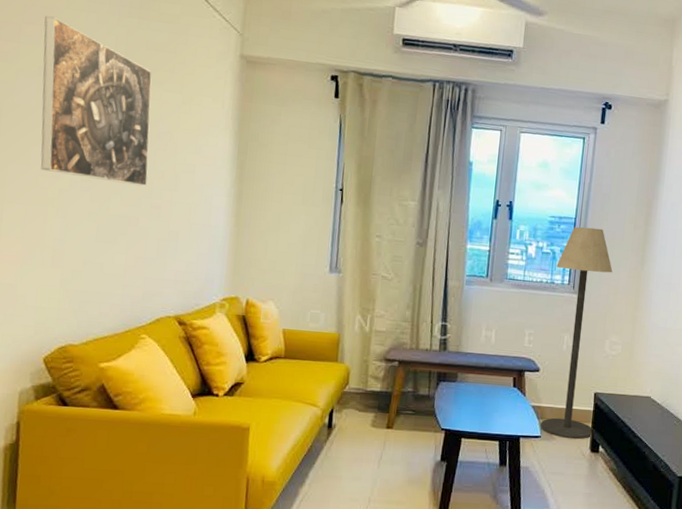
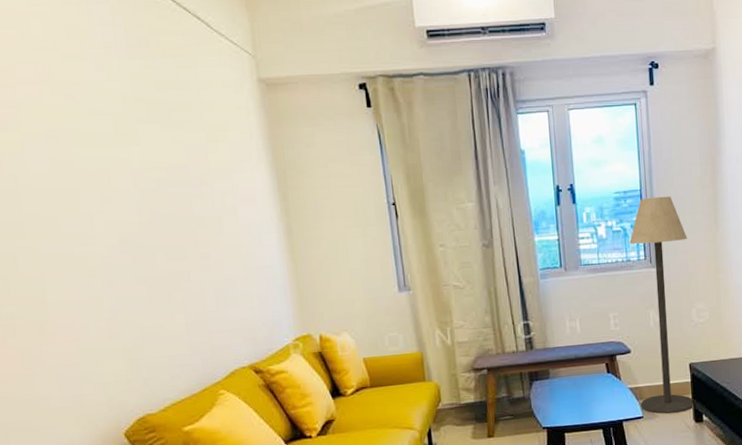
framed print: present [40,15,152,187] -> none [38,72,190,240]

